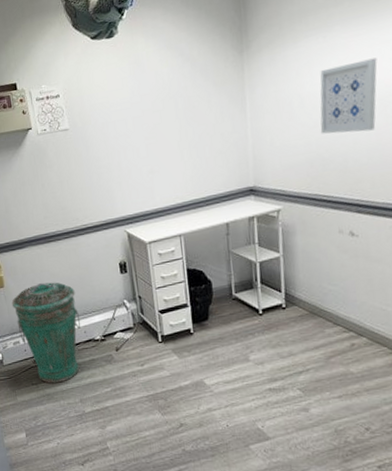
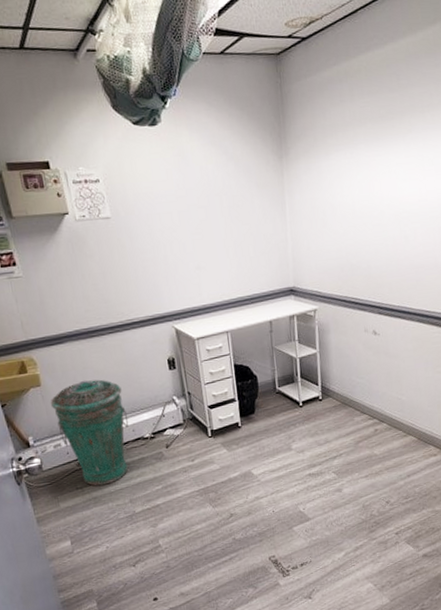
wall art: present [320,57,378,134] -> none [348,177,394,243]

